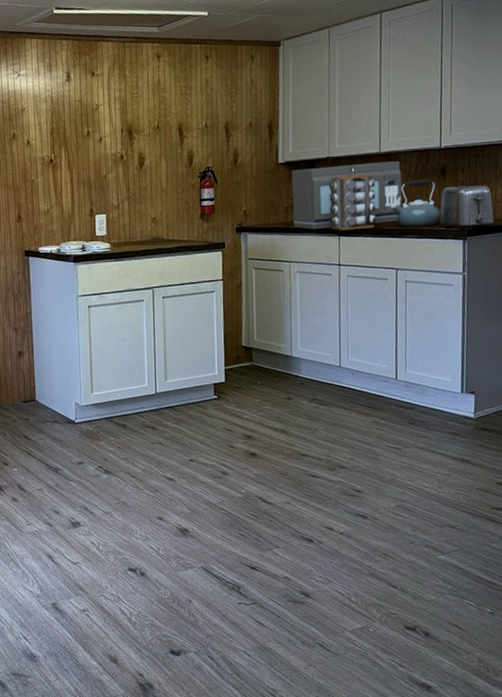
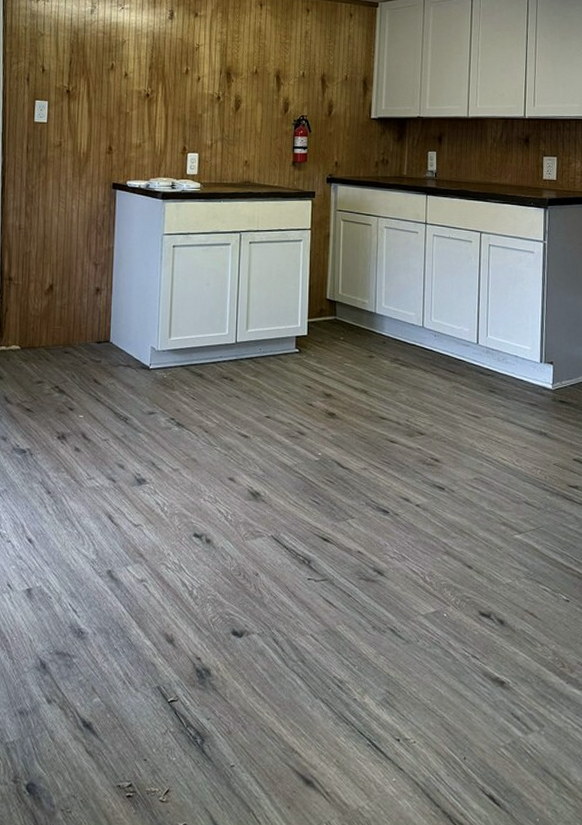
microwave: present [291,161,403,230] -> none [383,125,488,187]
spice rack: present [329,166,376,231] -> none [418,127,463,191]
kettle: present [390,179,441,227] -> none [476,146,524,192]
toaster: present [440,185,494,230] -> none [523,156,573,200]

